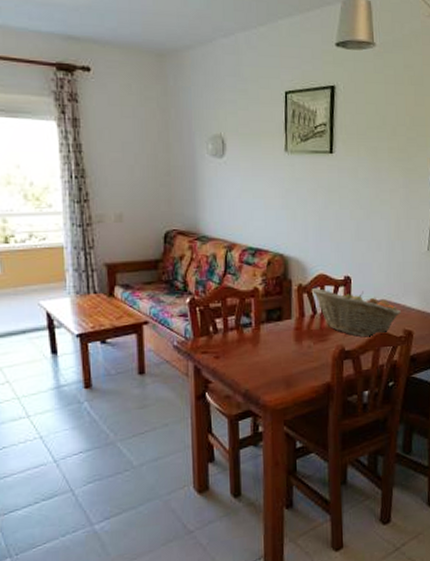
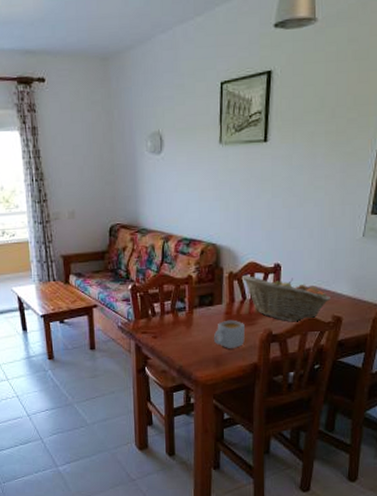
mug: none [282,336,317,368] -> present [213,319,245,348]

